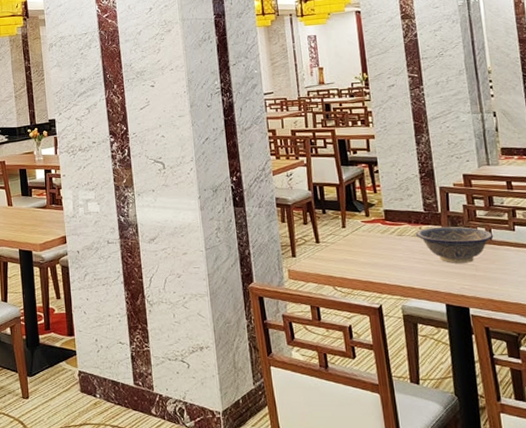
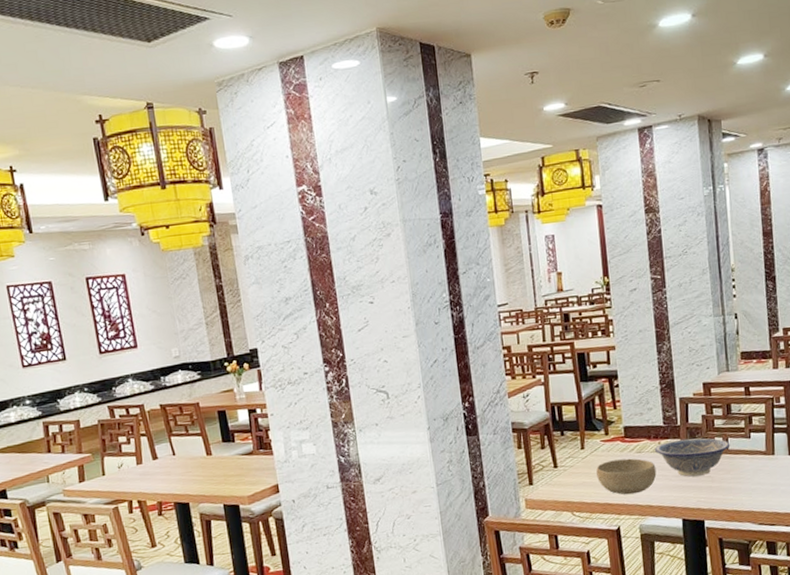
bowl: none [357,240,418,275] -> present [596,458,657,495]

